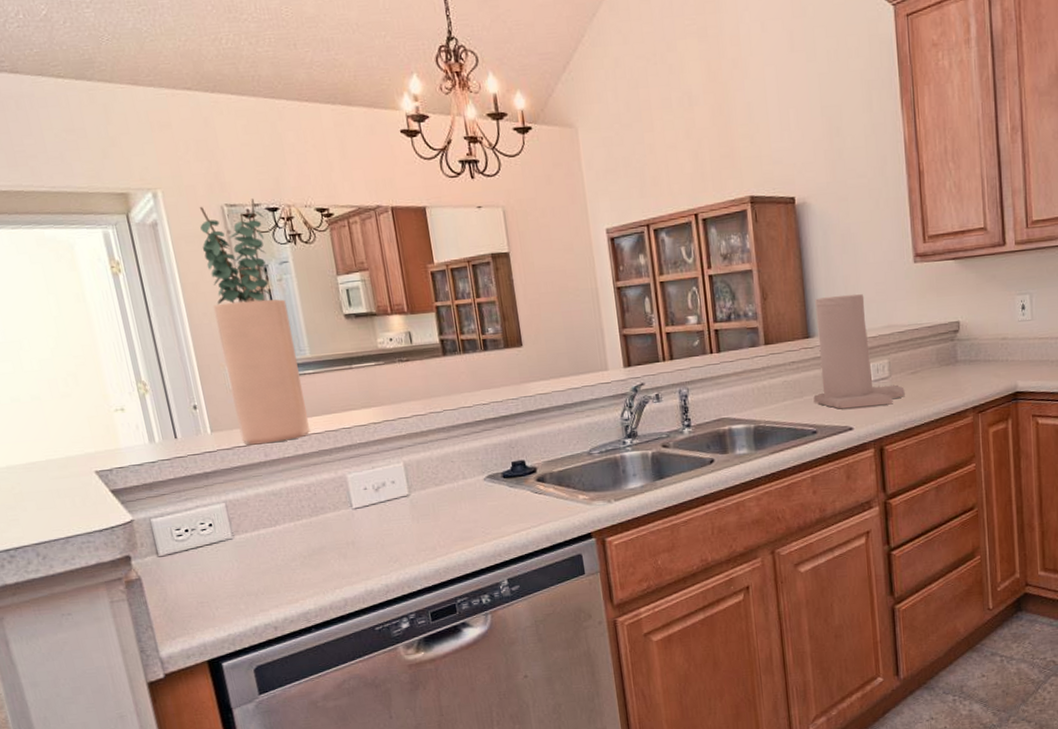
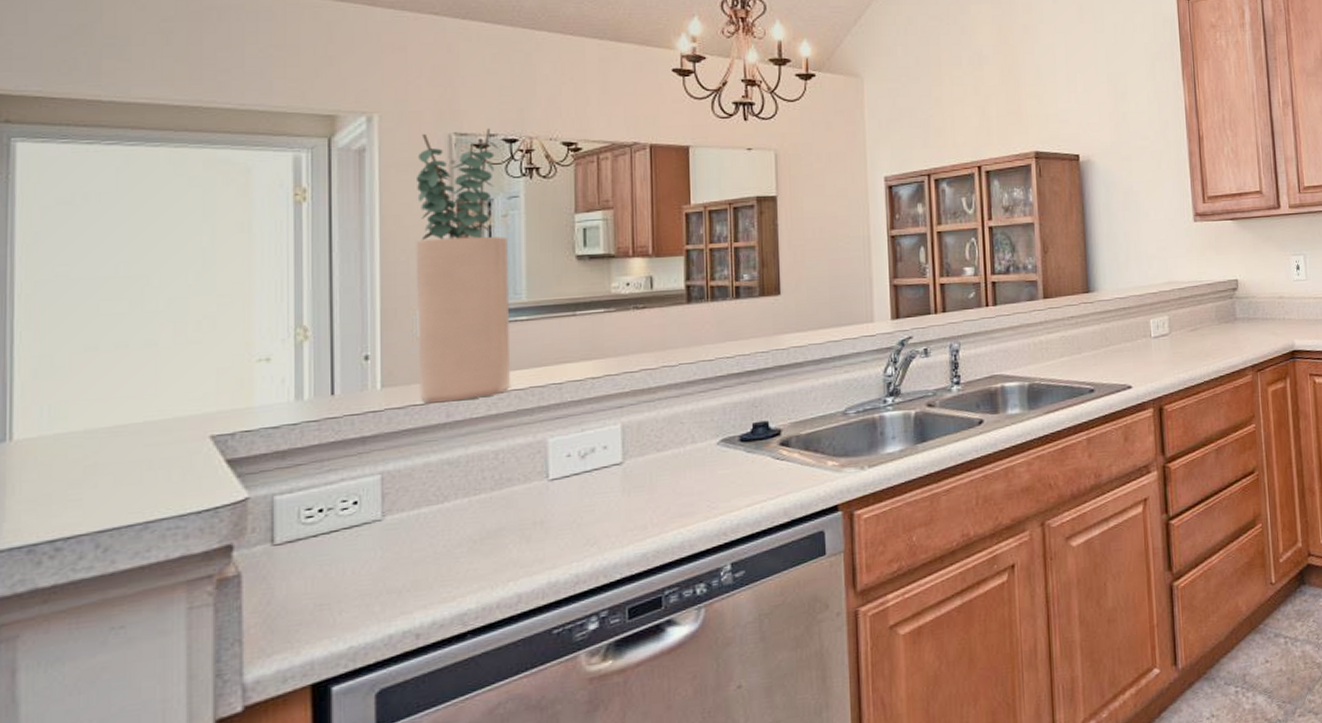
paper towel: present [813,294,905,409] -> none [1092,249,1185,367]

